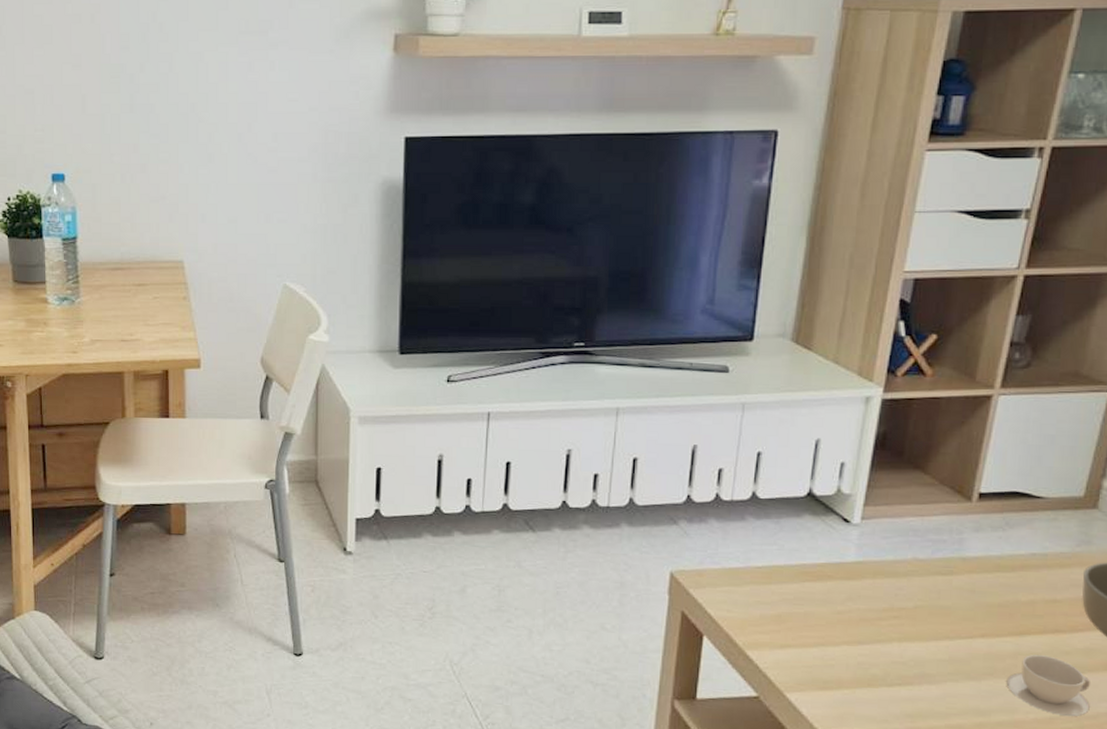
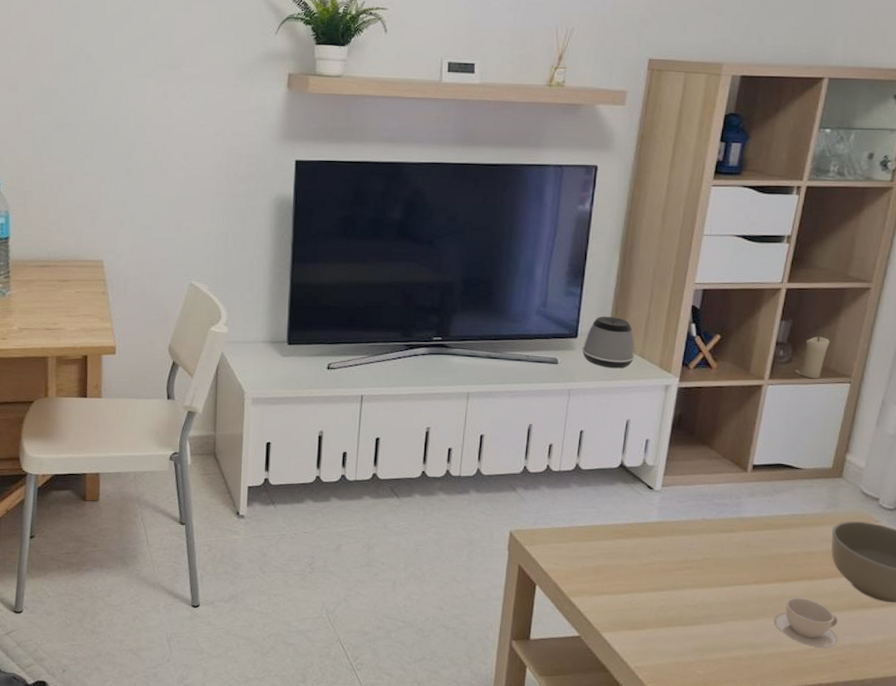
speaker: none [759,314,827,377] -> present [582,316,636,369]
candle: none [1034,334,1083,387] -> present [794,336,830,379]

